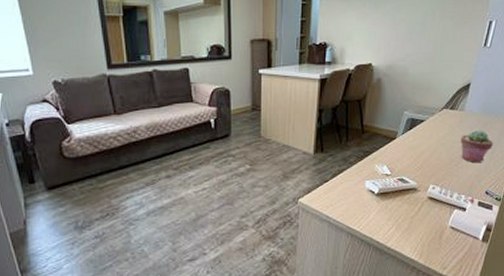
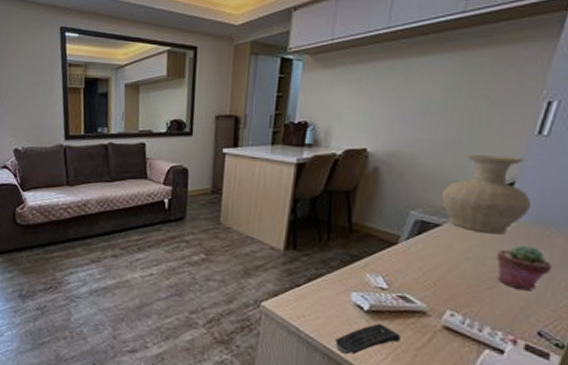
remote control: none [356,202,401,231] -> present [335,323,401,355]
vase: none [424,63,480,124] -> present [441,154,530,235]

